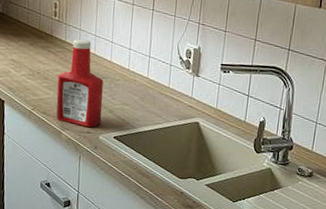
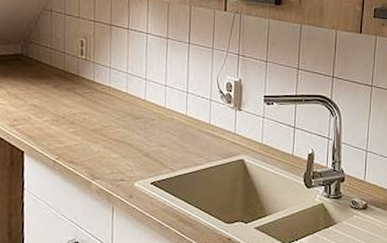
ketchup bottle: present [56,39,104,128] -> none [84,78,138,175]

